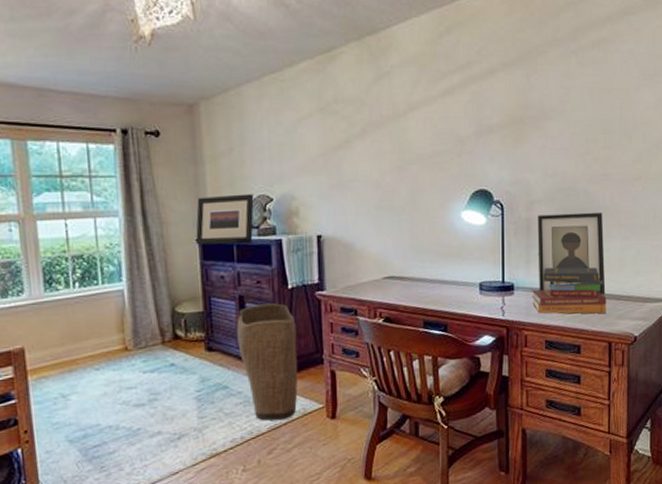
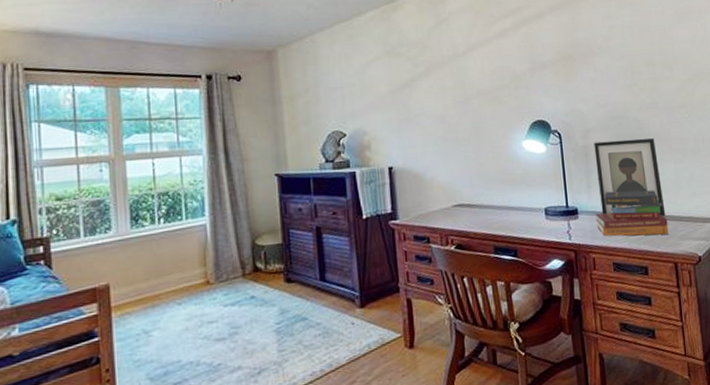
picture frame: present [196,193,254,245] -> none [274,130,329,180]
laundry basket: present [237,303,298,421] -> none [314,233,375,352]

